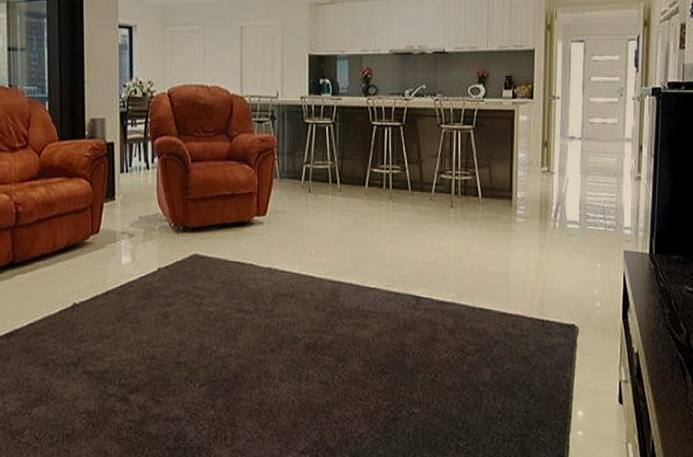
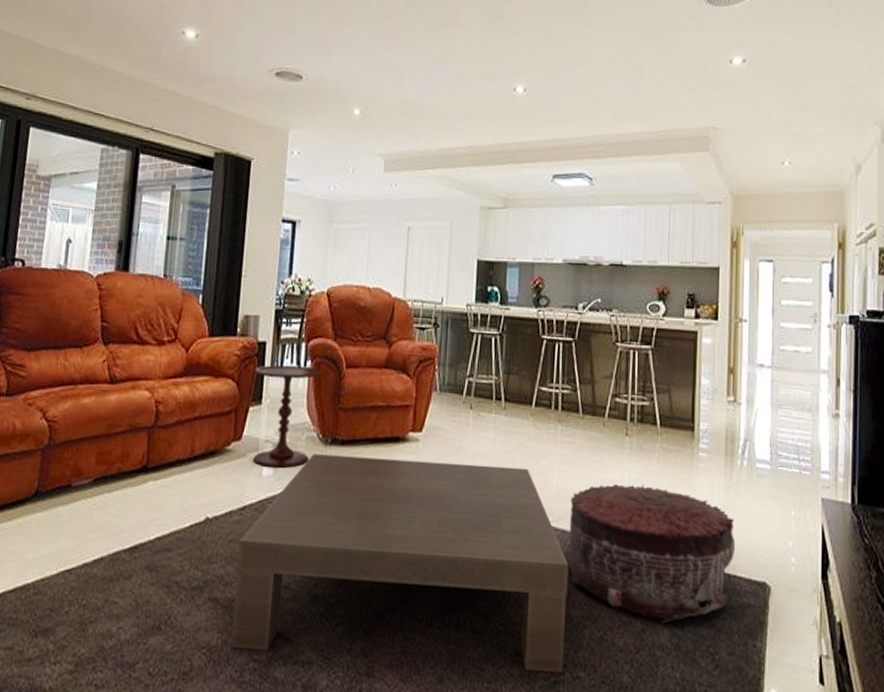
side table: none [105,162,169,255] -> present [253,364,322,468]
coffee table: none [105,241,403,412] -> present [231,454,569,674]
pouf: none [402,249,549,364] -> present [569,484,736,623]

